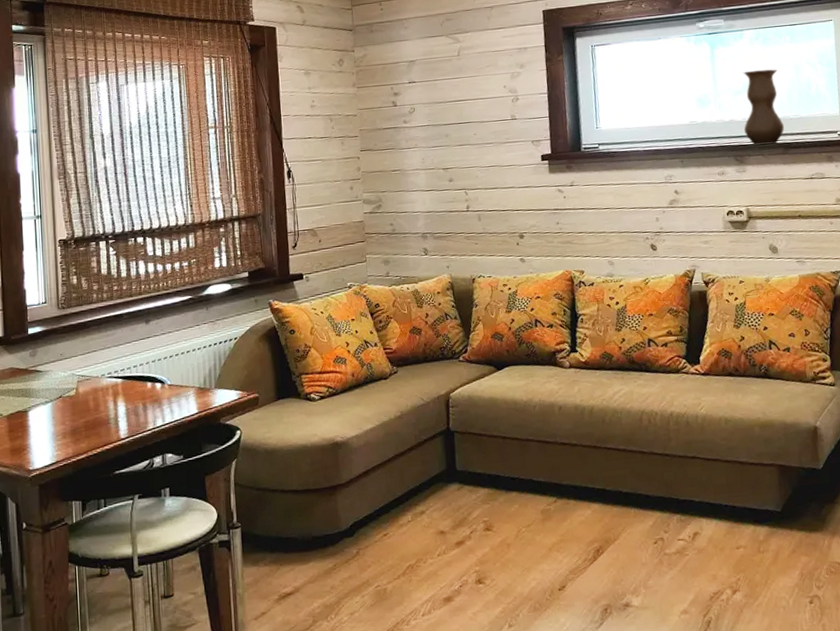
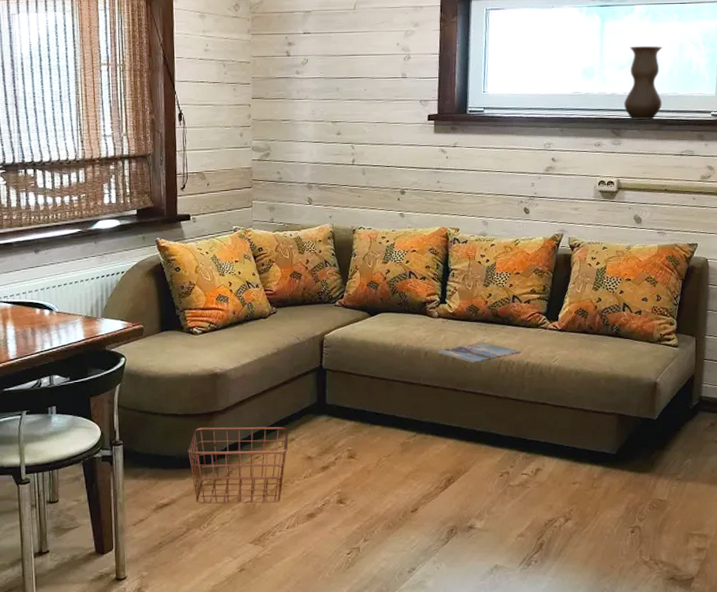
basket: none [310,498,419,591] -> present [187,426,288,504]
magazine: none [572,392,663,416] -> present [437,342,521,363]

